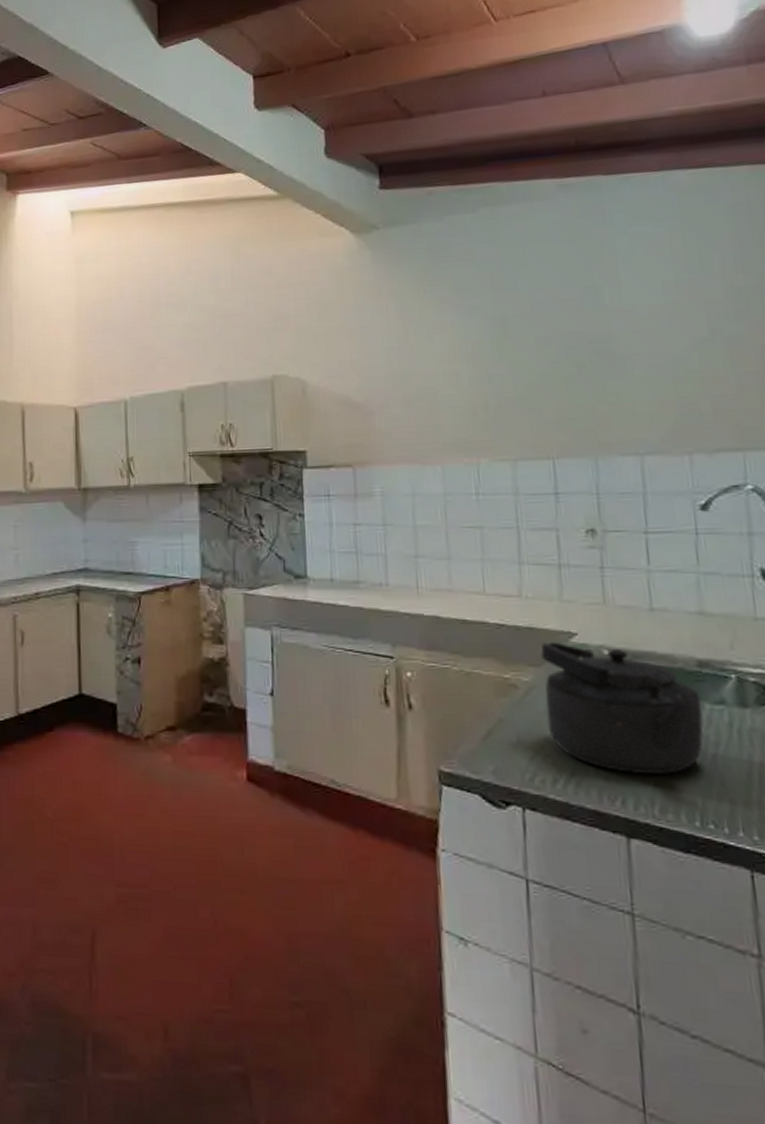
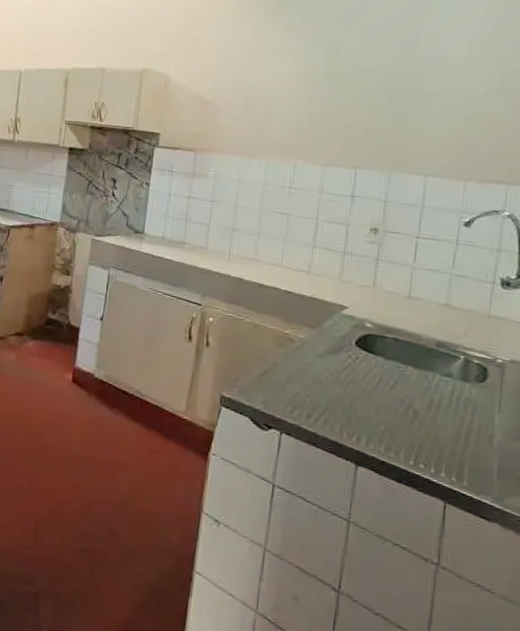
kettle: present [540,641,704,774] -> none [311,310,434,424]

